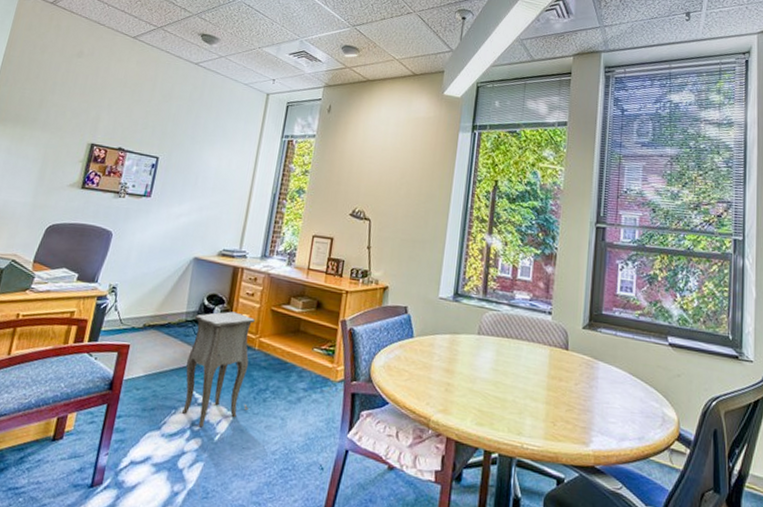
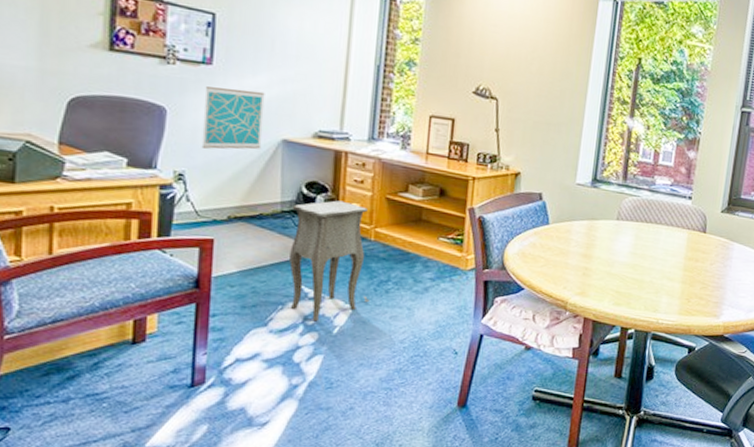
wall art: none [133,214,186,266] -> present [201,86,265,150]

